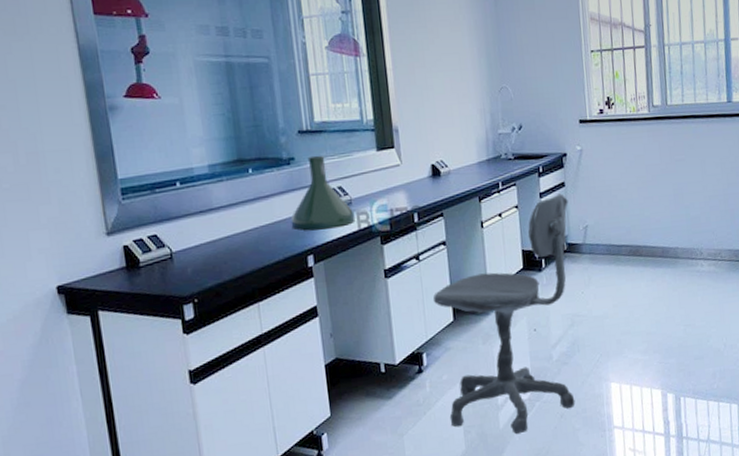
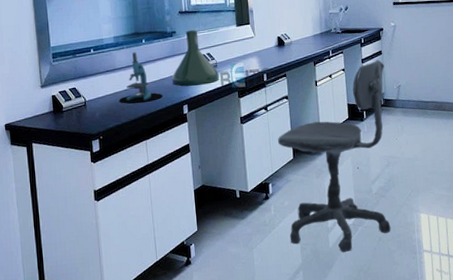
microscope: none [218,185,280,255] -> present [119,52,163,104]

